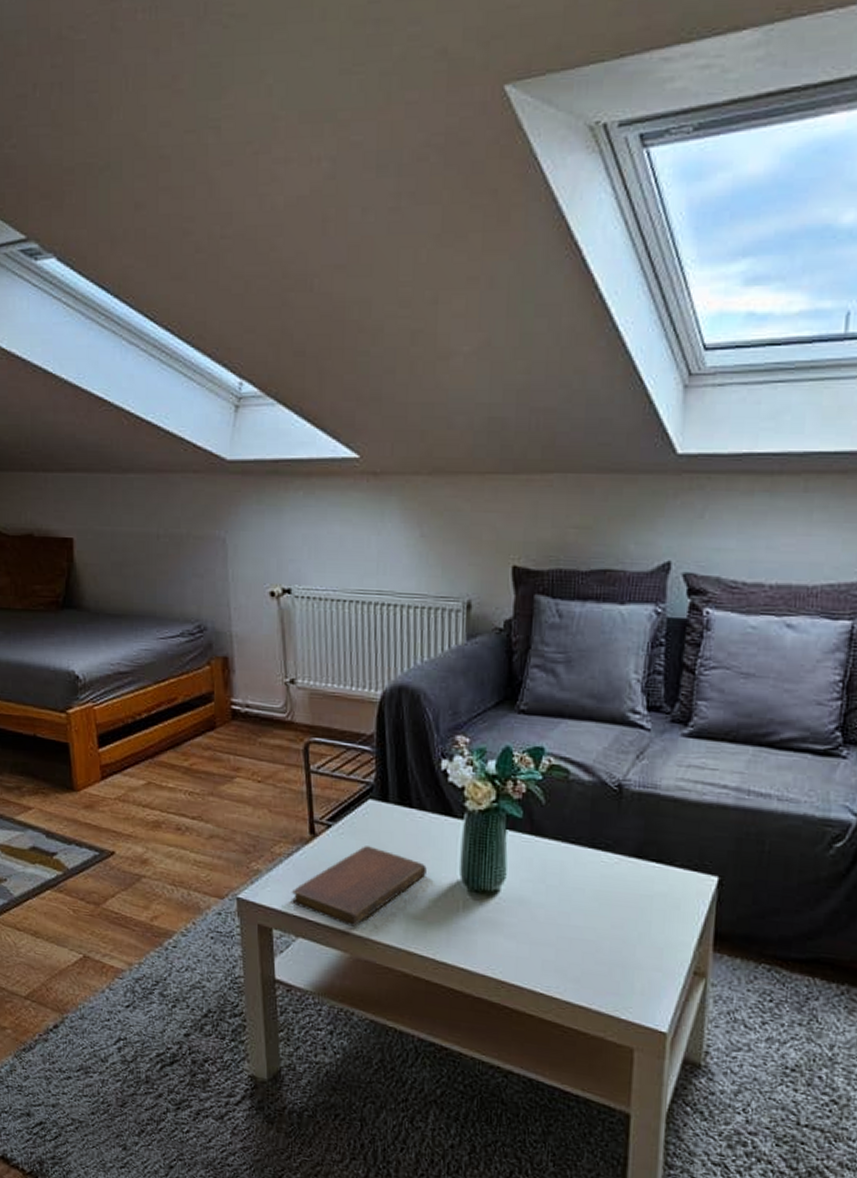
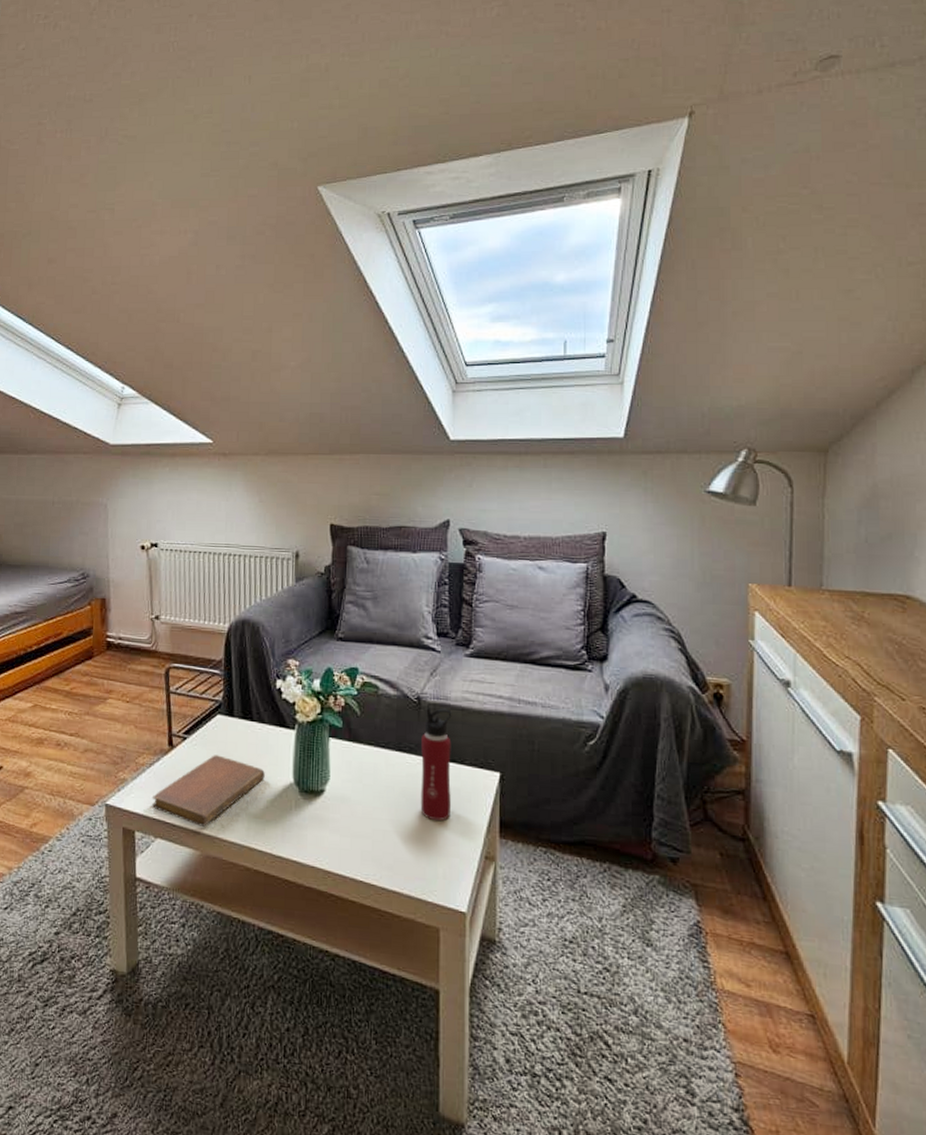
water bottle: none [616,797,662,931] -> present [420,707,452,822]

